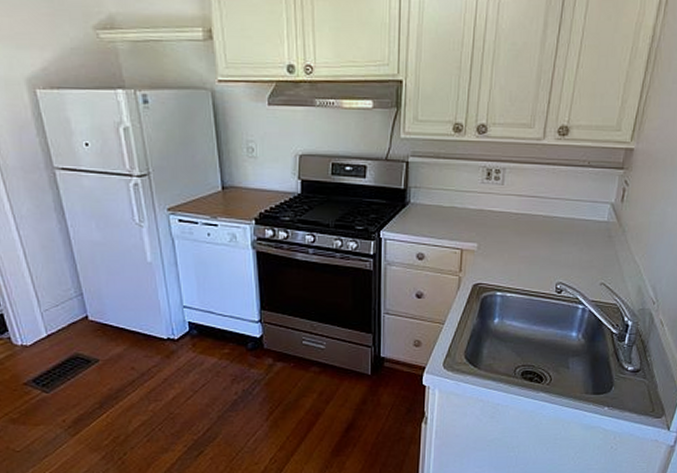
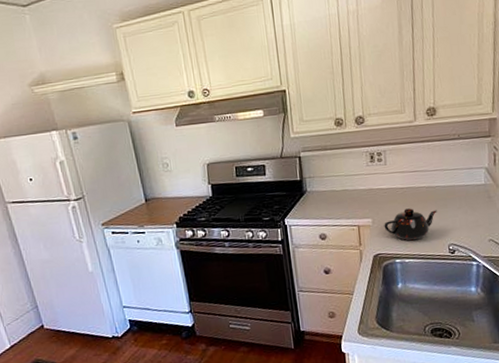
teapot: none [490,237,550,274] -> present [384,208,437,241]

